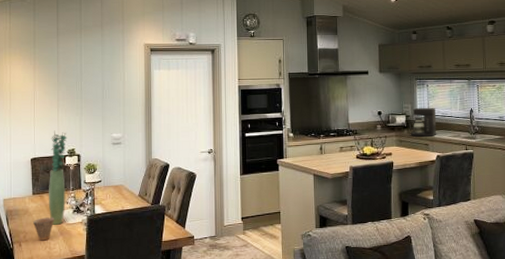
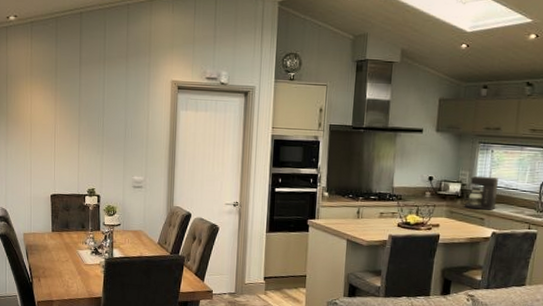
cup: present [33,217,55,241] -> none [52,255,73,279]
vase: present [48,130,68,225] -> none [67,167,88,264]

